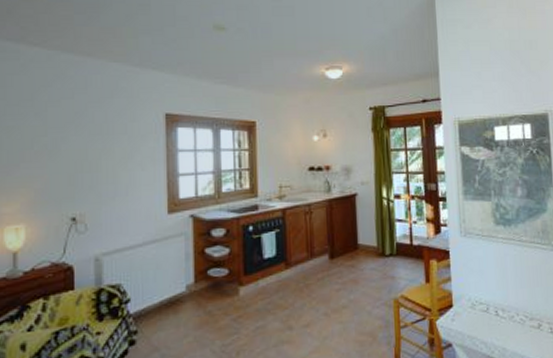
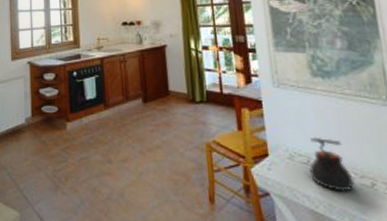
teapot: none [487,284,525,335] -> present [308,137,354,192]

